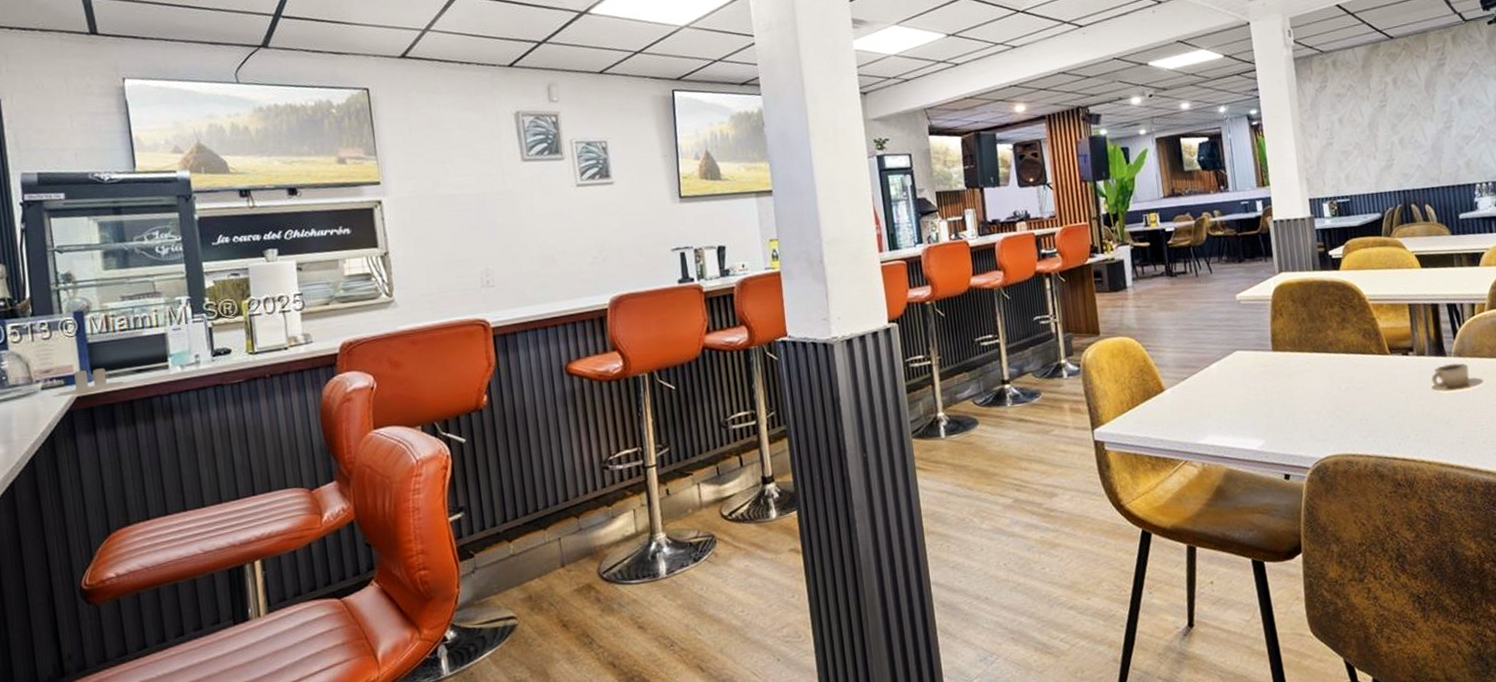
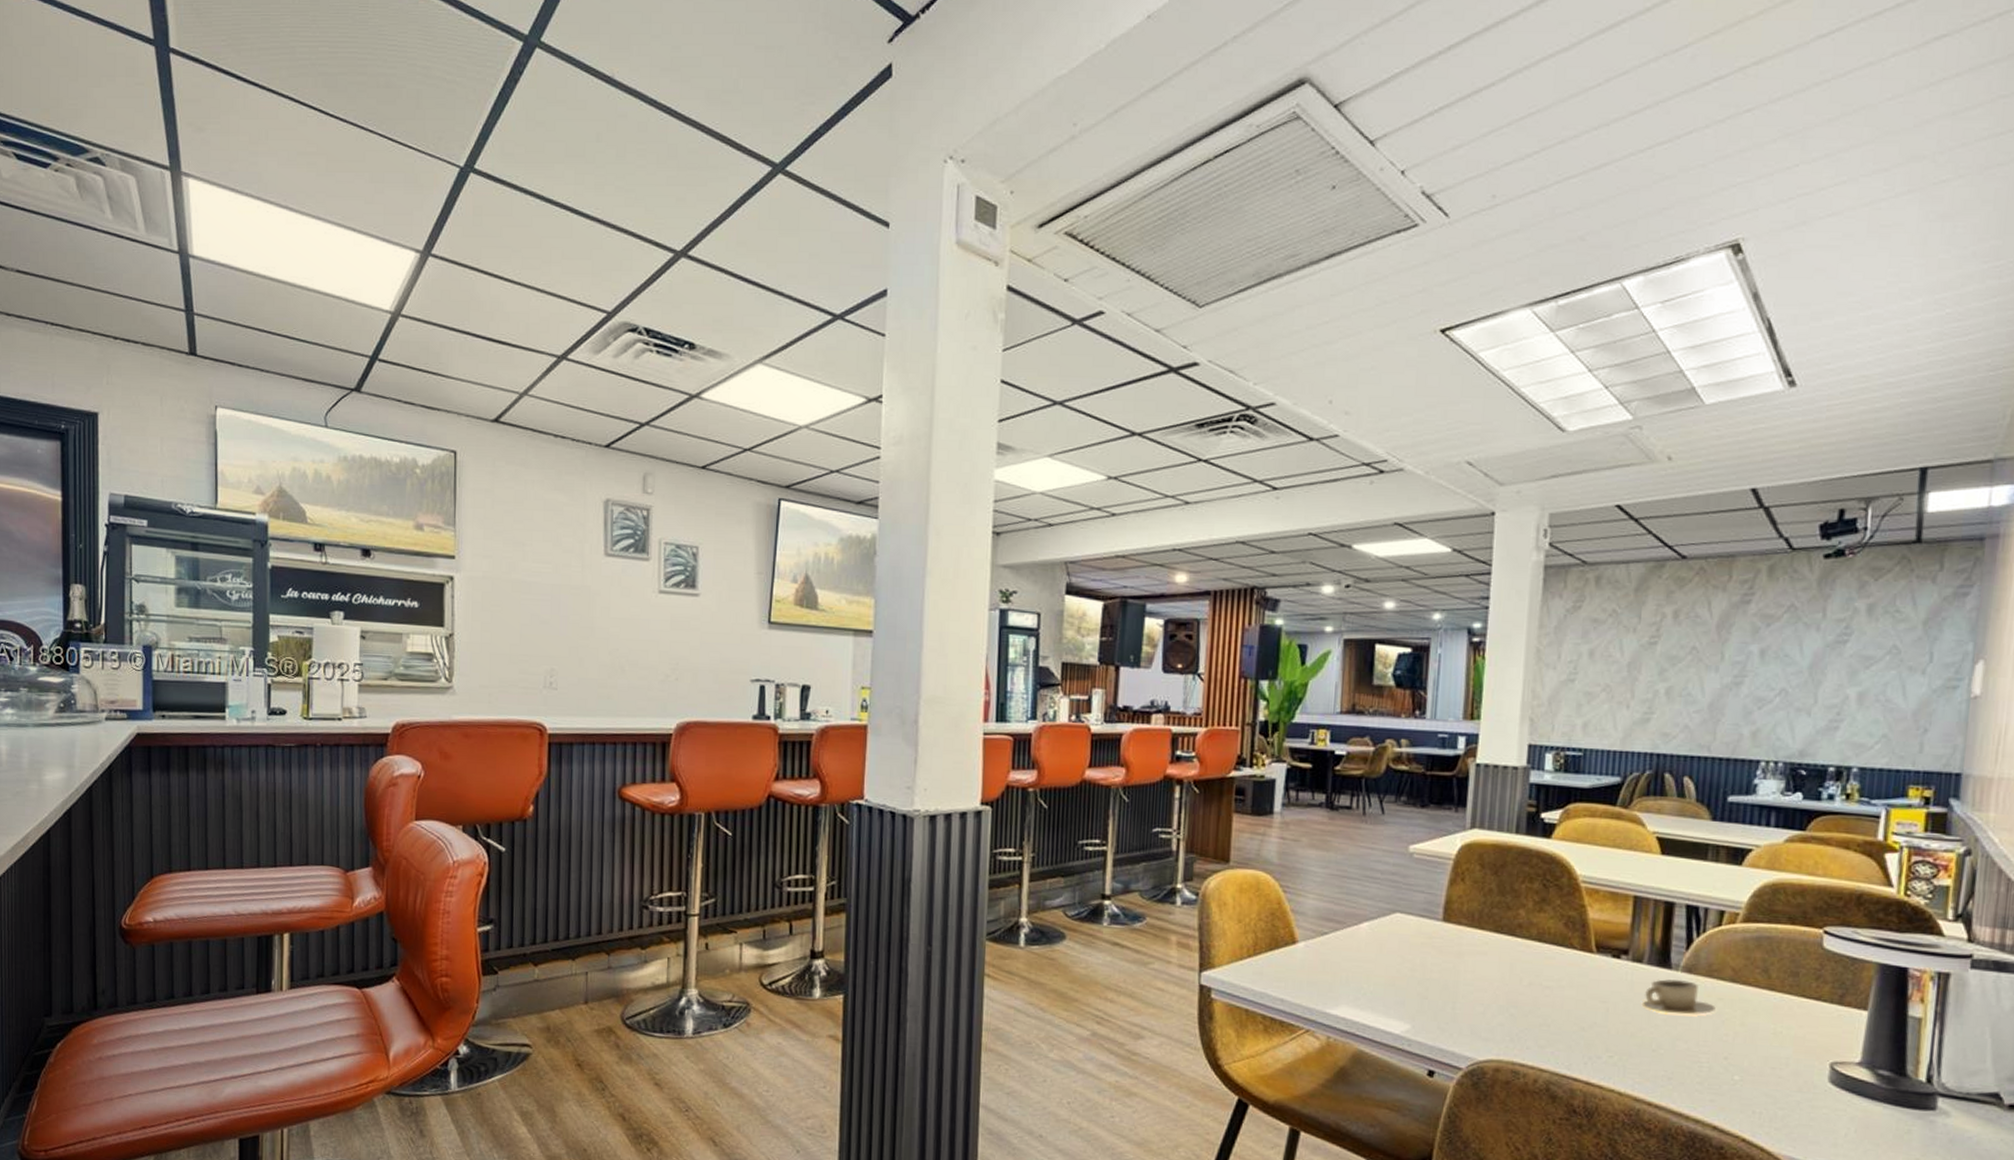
napkin holder: present [52,368,129,398] -> none [115,707,187,732]

